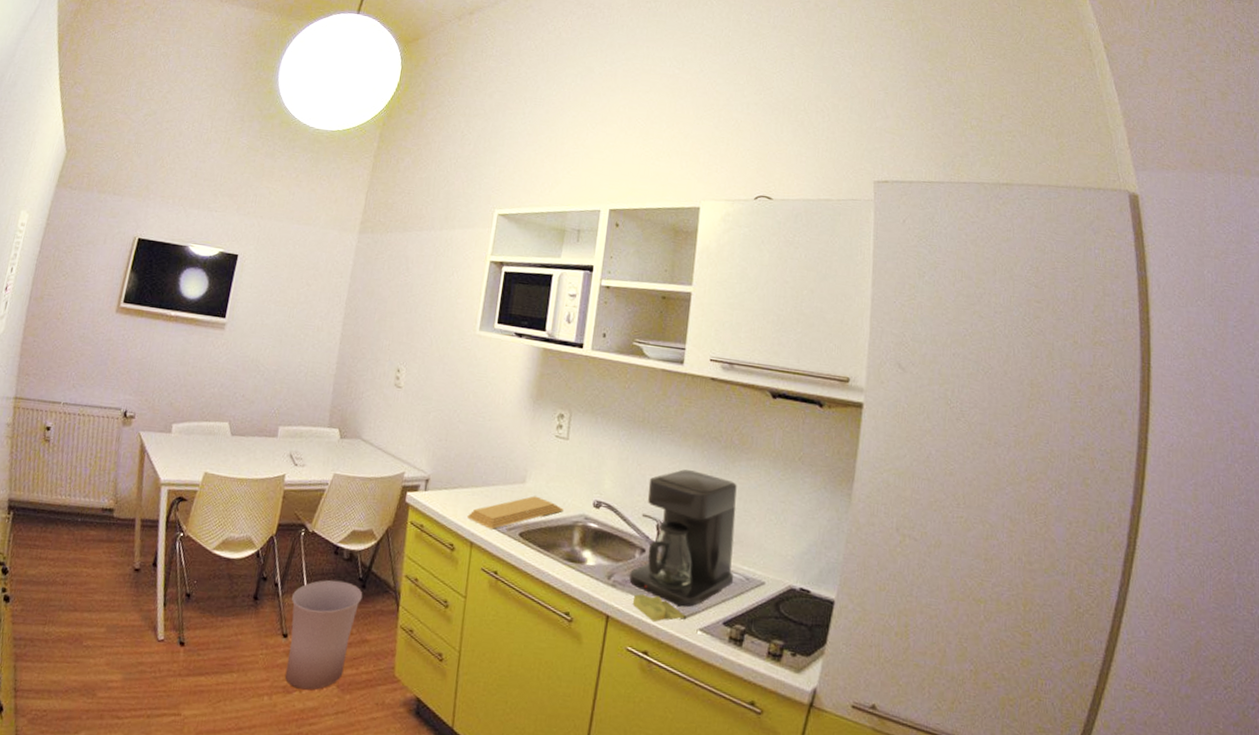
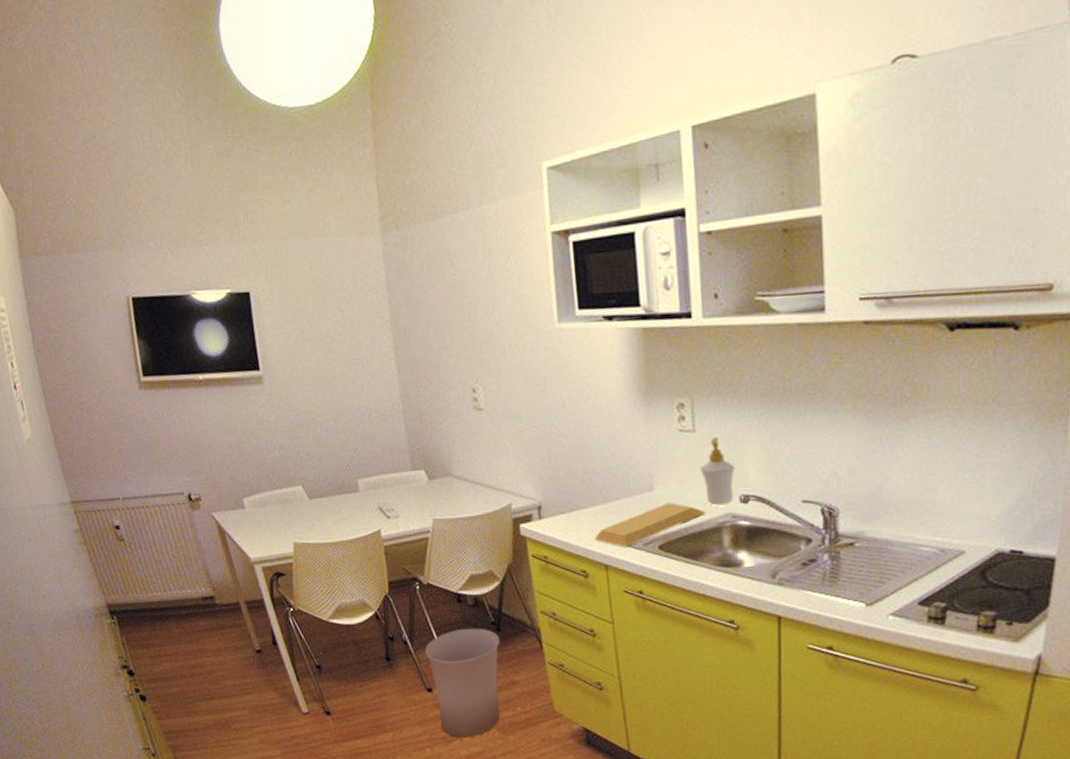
soap bottle: none [566,446,595,507] -> present [700,436,735,506]
coffee maker: present [629,469,737,608] -> none [798,439,926,594]
sponge: present [632,593,686,622] -> none [806,586,872,614]

